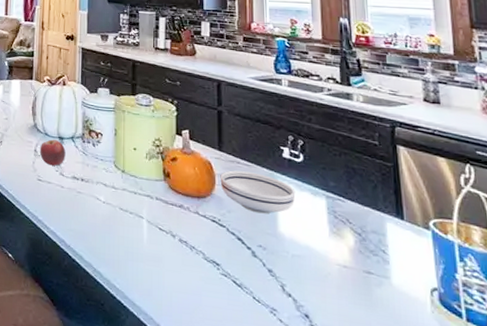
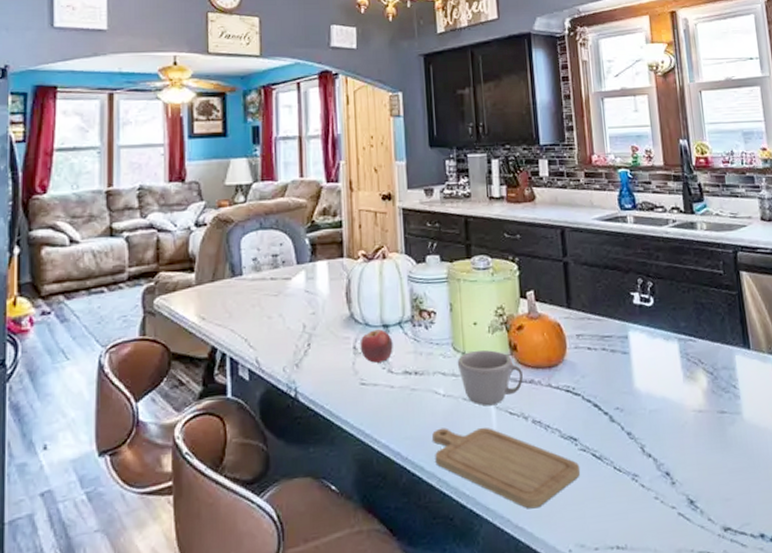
chopping board: none [92,228,221,315] -> present [432,427,581,509]
mug: none [117,171,173,219] -> present [457,350,523,406]
bowl: present [220,170,296,214] -> none [571,326,649,372]

